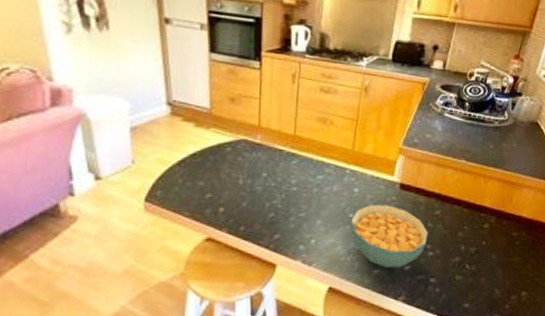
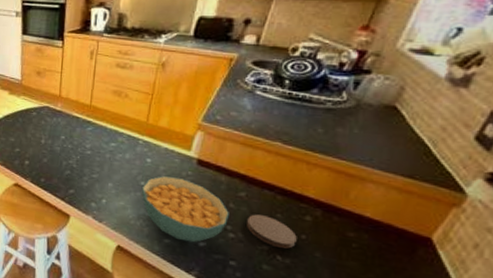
coaster: none [441,229,479,257] -> present [245,214,297,249]

